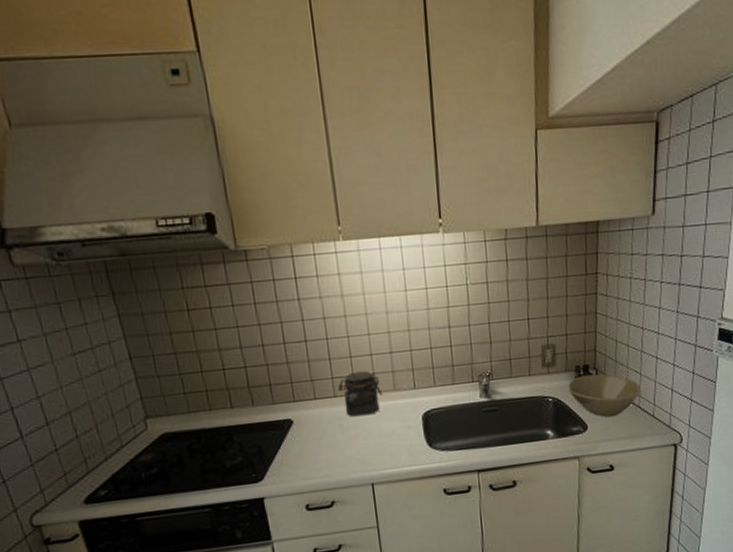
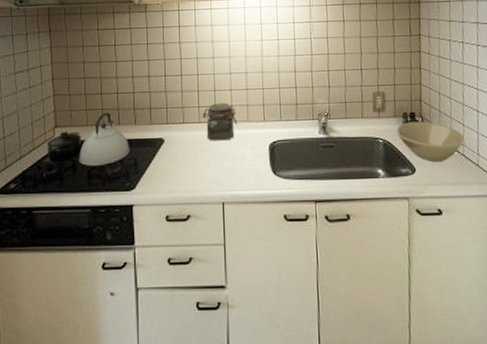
saucepan: none [138,421,187,460] -> present [47,131,81,162]
kettle: none [184,394,251,460] -> present [79,112,130,166]

